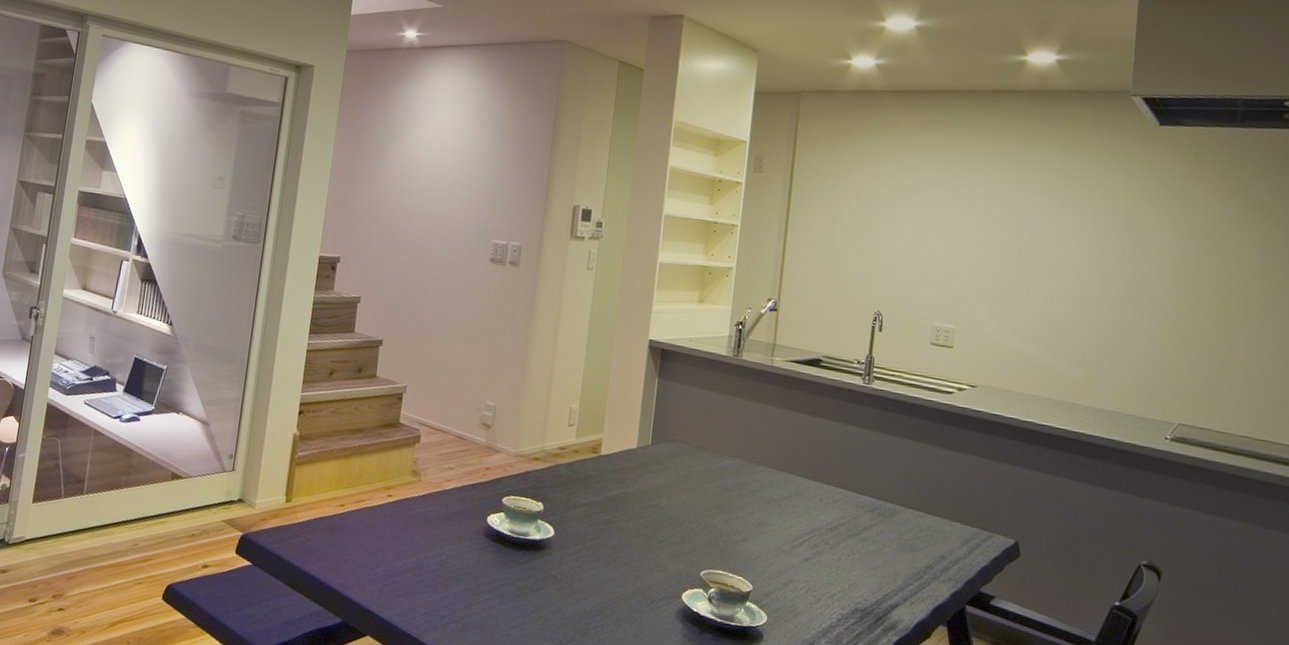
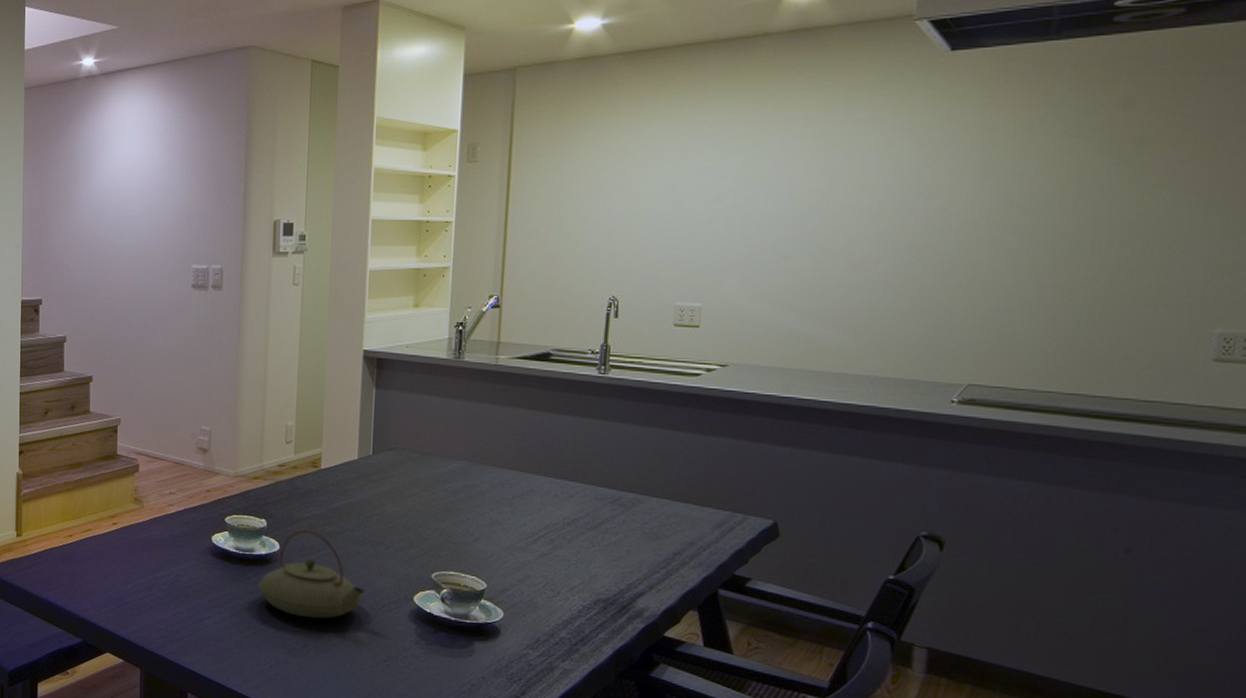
teapot: none [529,516,636,613] -> present [257,530,366,619]

